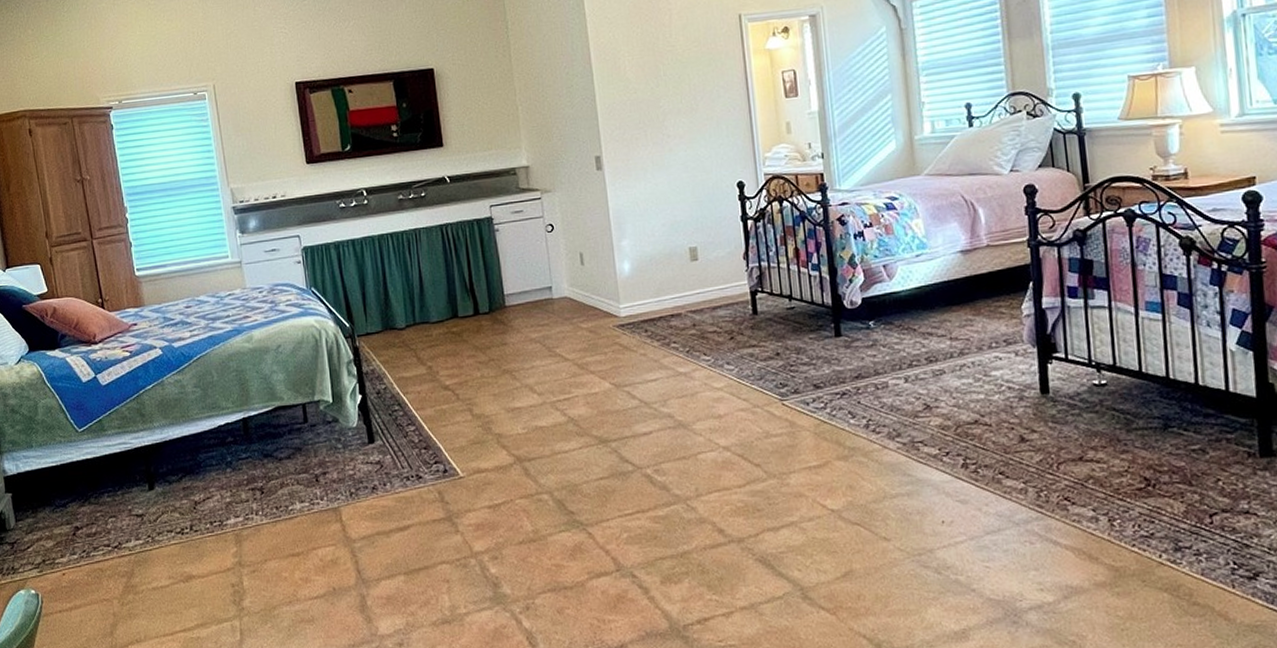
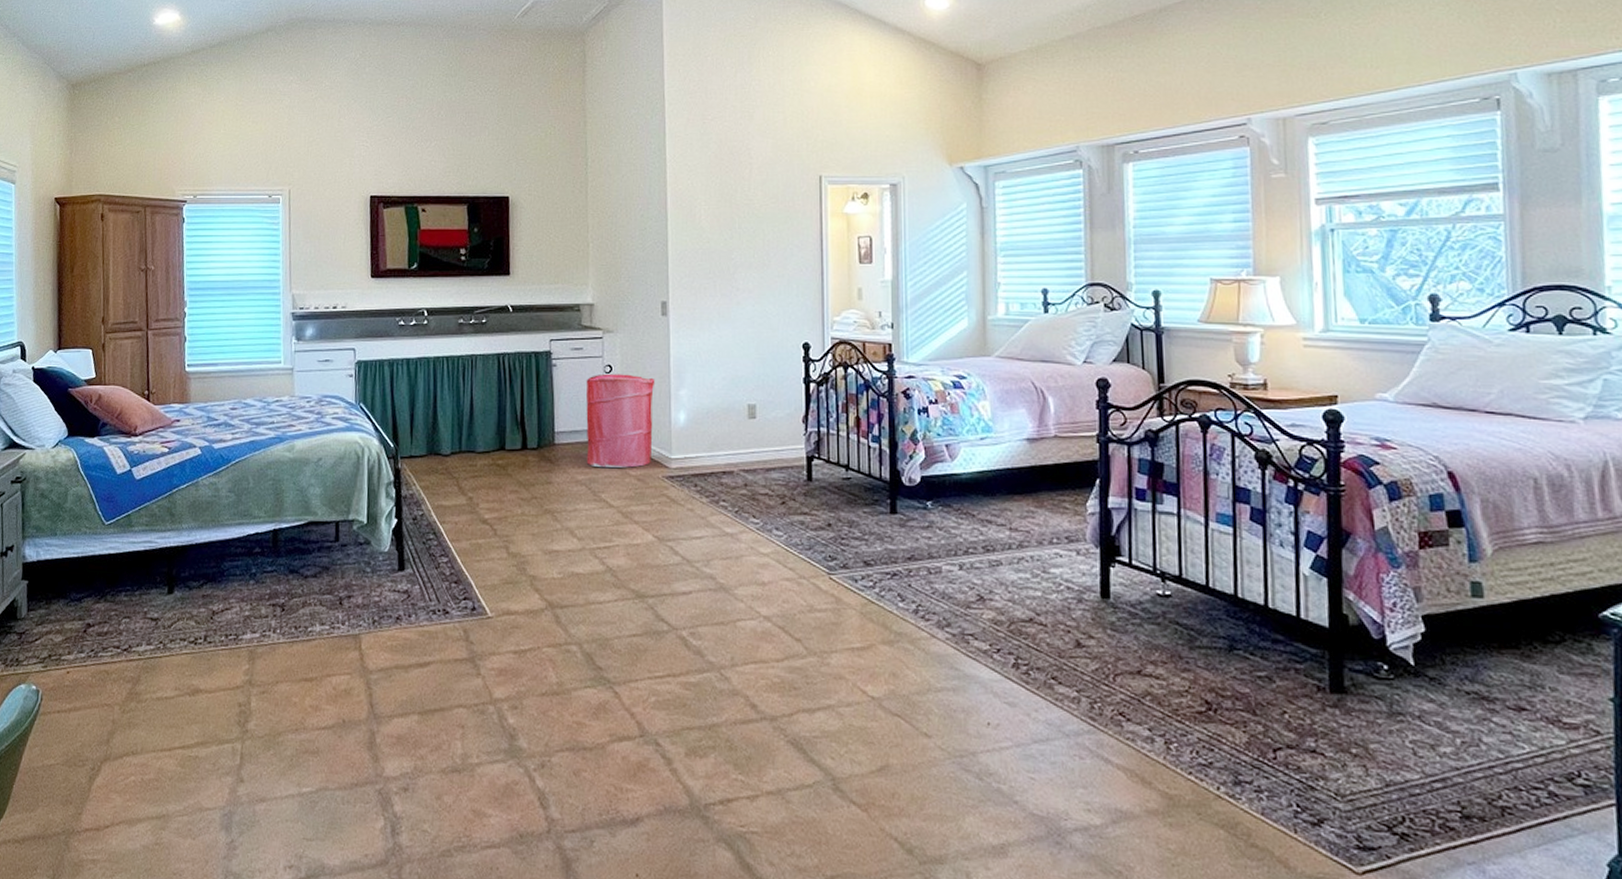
laundry hamper: none [529,231,601,324] -> present [586,373,655,468]

